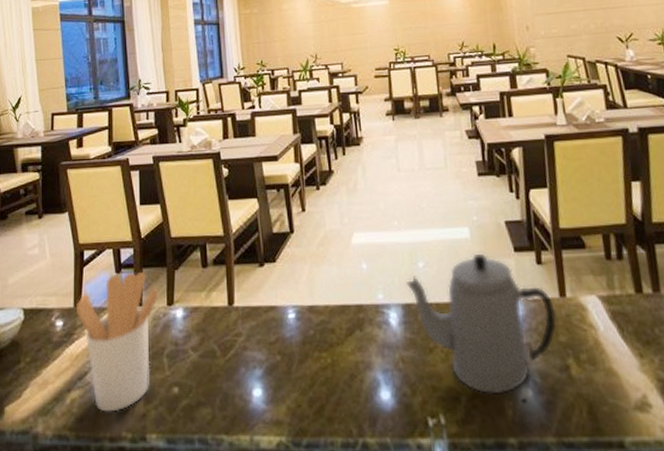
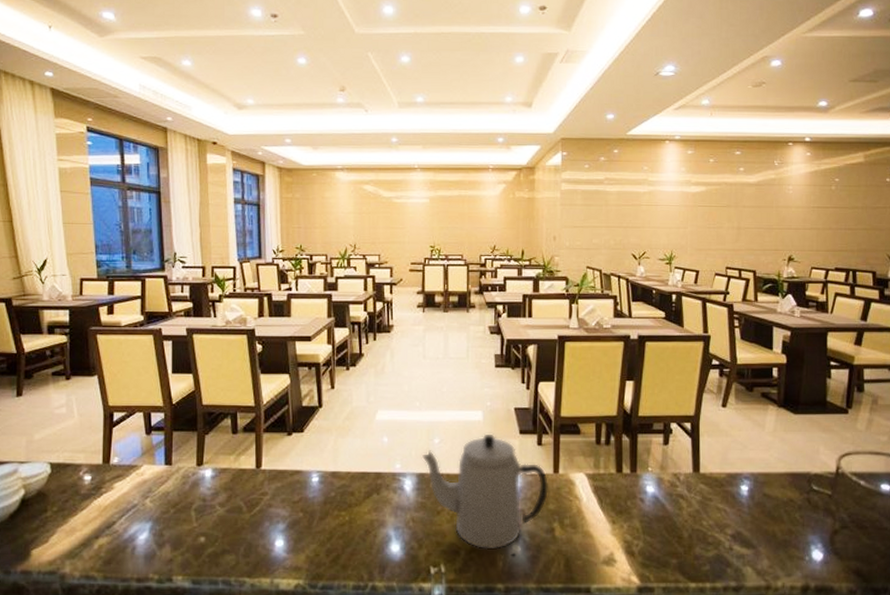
utensil holder: present [75,271,159,412] -> none [104,434,189,557]

